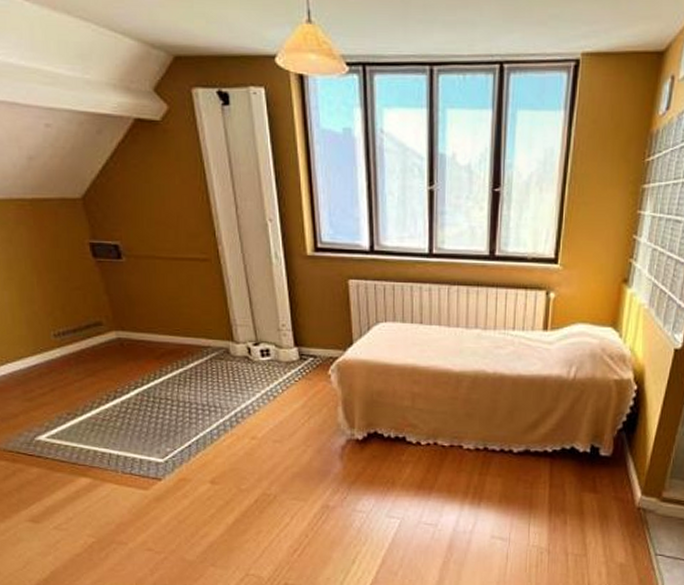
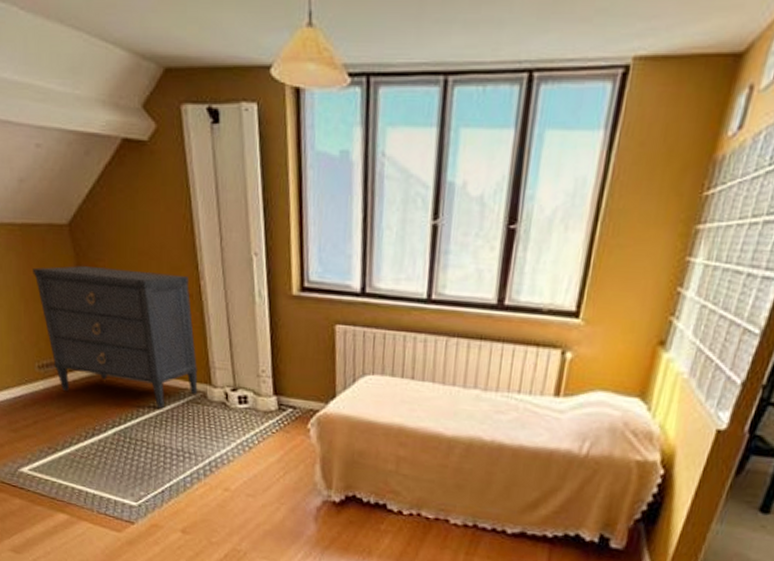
dresser: none [45,237,221,367] -> present [33,266,198,409]

